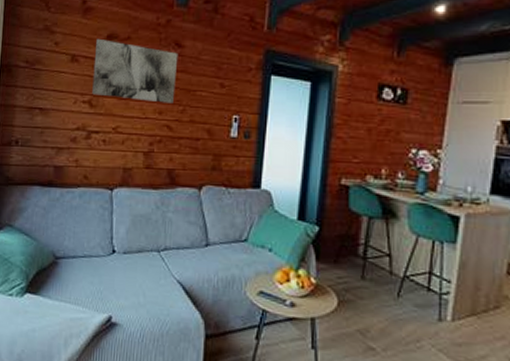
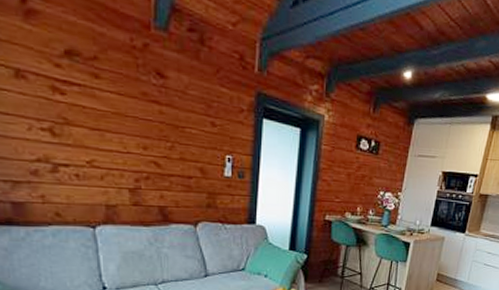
wall art: present [92,38,178,103] -> none [49,52,161,139]

